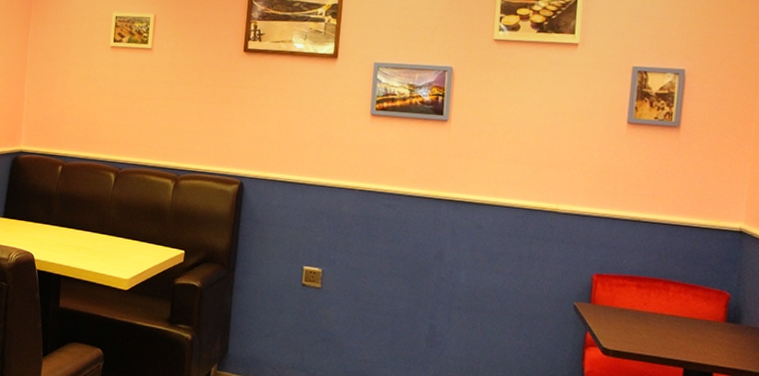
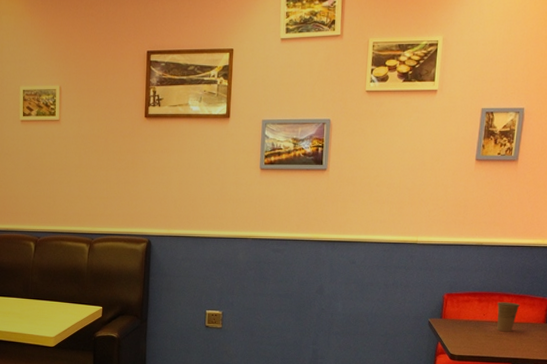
cup: none [661,290,691,329] -> present [497,302,520,332]

